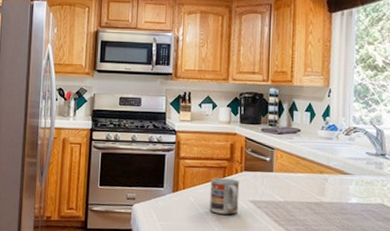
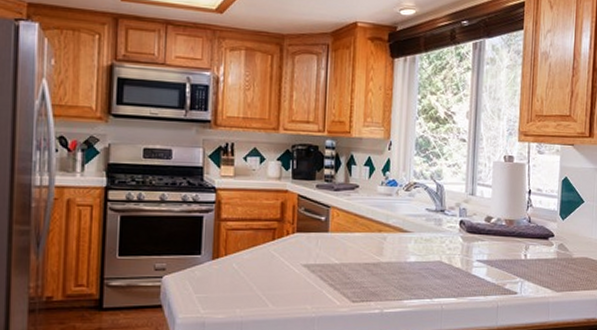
cup: present [209,178,240,215] -> none [256,241,291,281]

